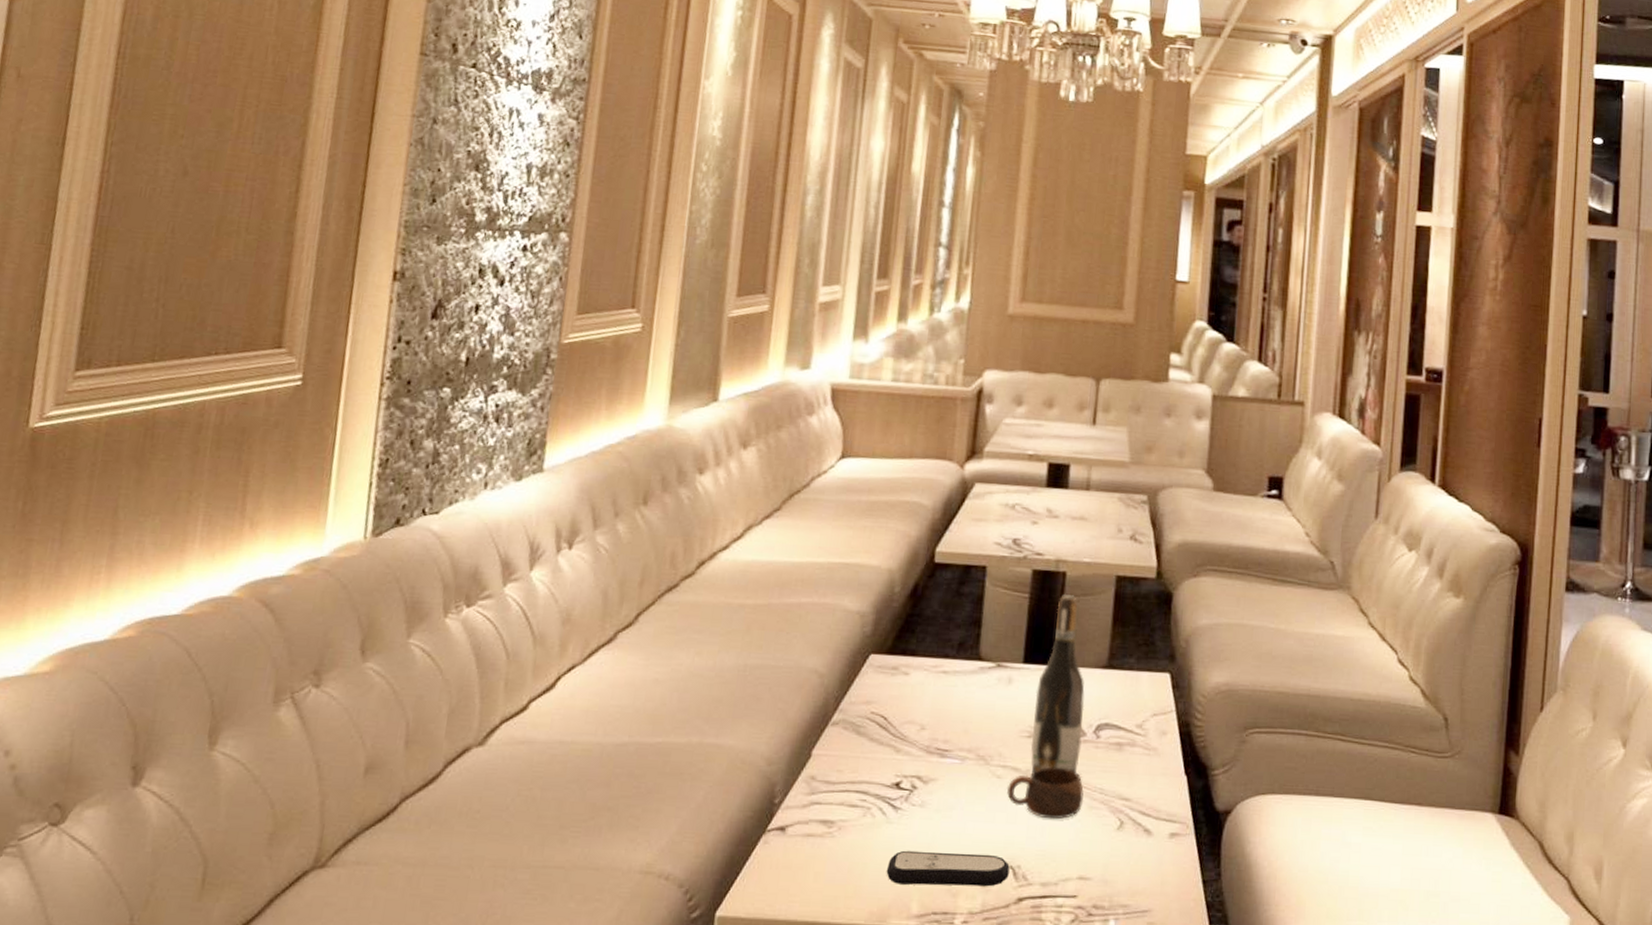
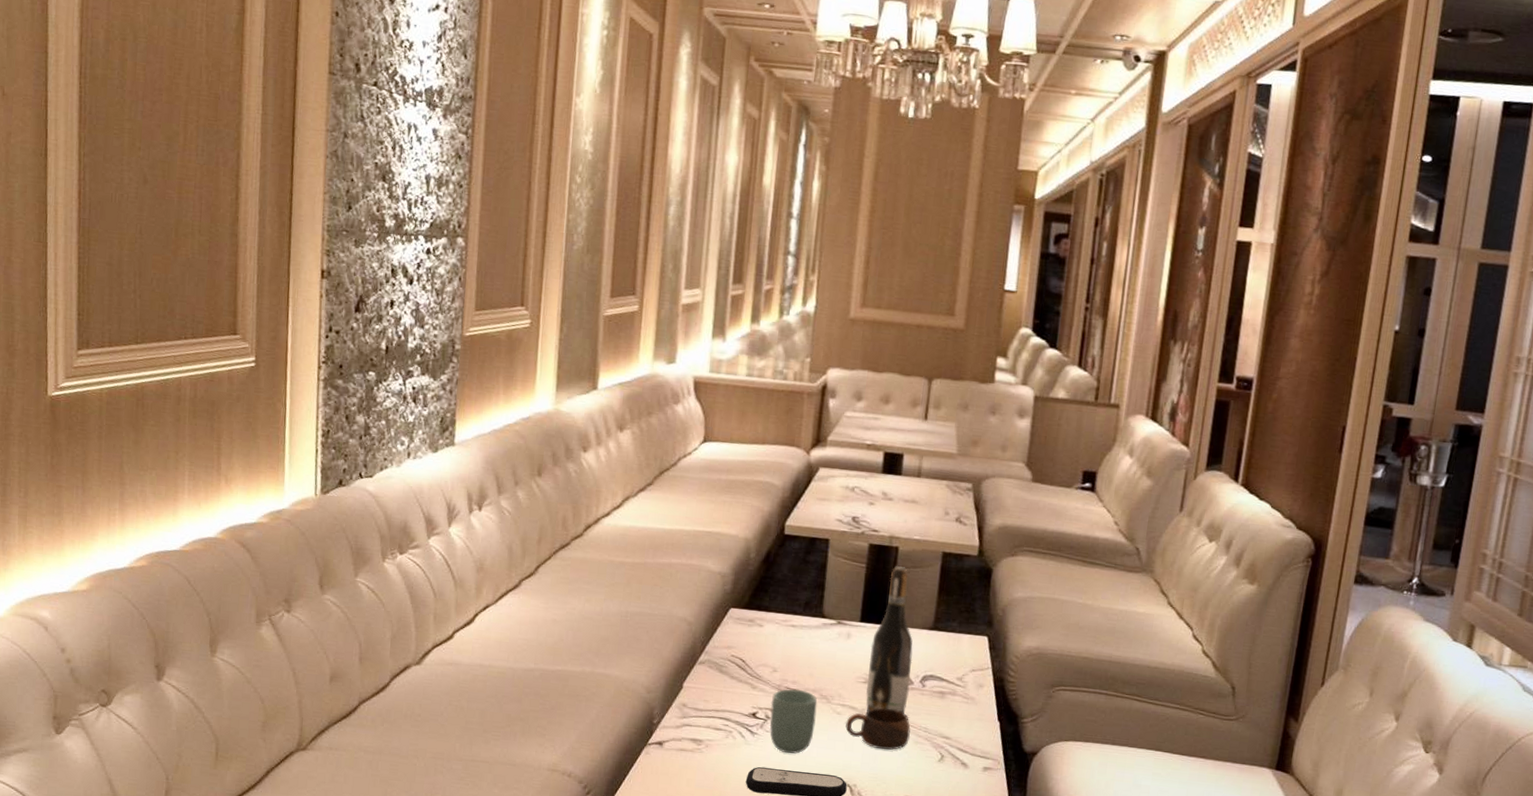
cup: none [916,750,974,832] -> present [770,688,817,754]

